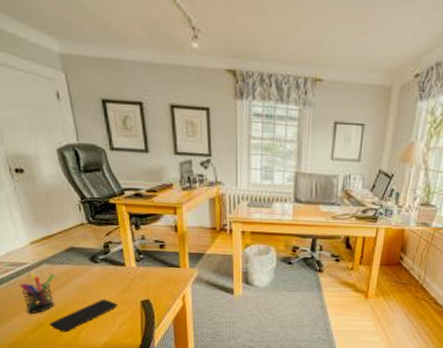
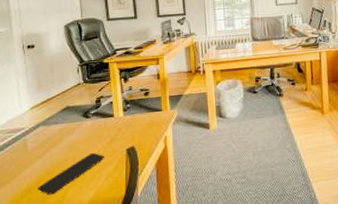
pen holder: present [20,273,55,315] -> none [15,135,49,181]

